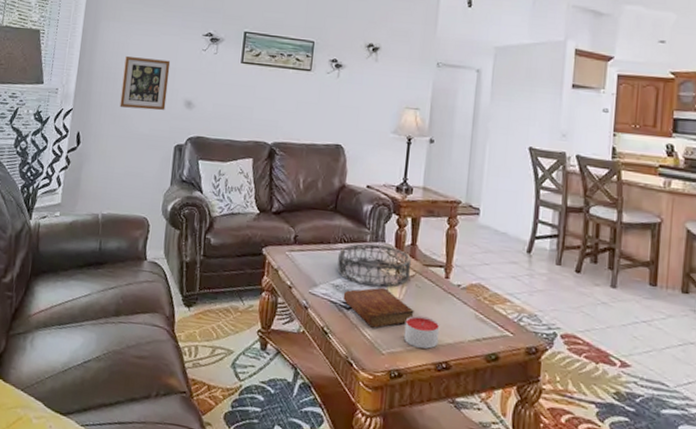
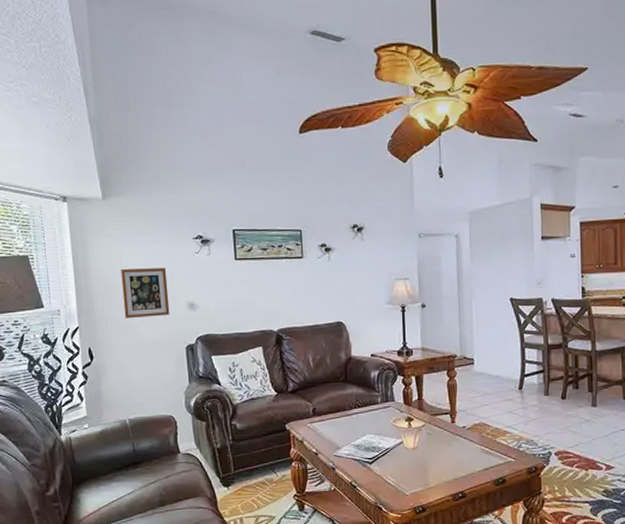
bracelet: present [337,243,412,288] -> none [355,404,421,441]
bible: present [343,287,414,328] -> none [364,440,429,475]
candle: present [403,315,440,349] -> none [422,457,453,484]

